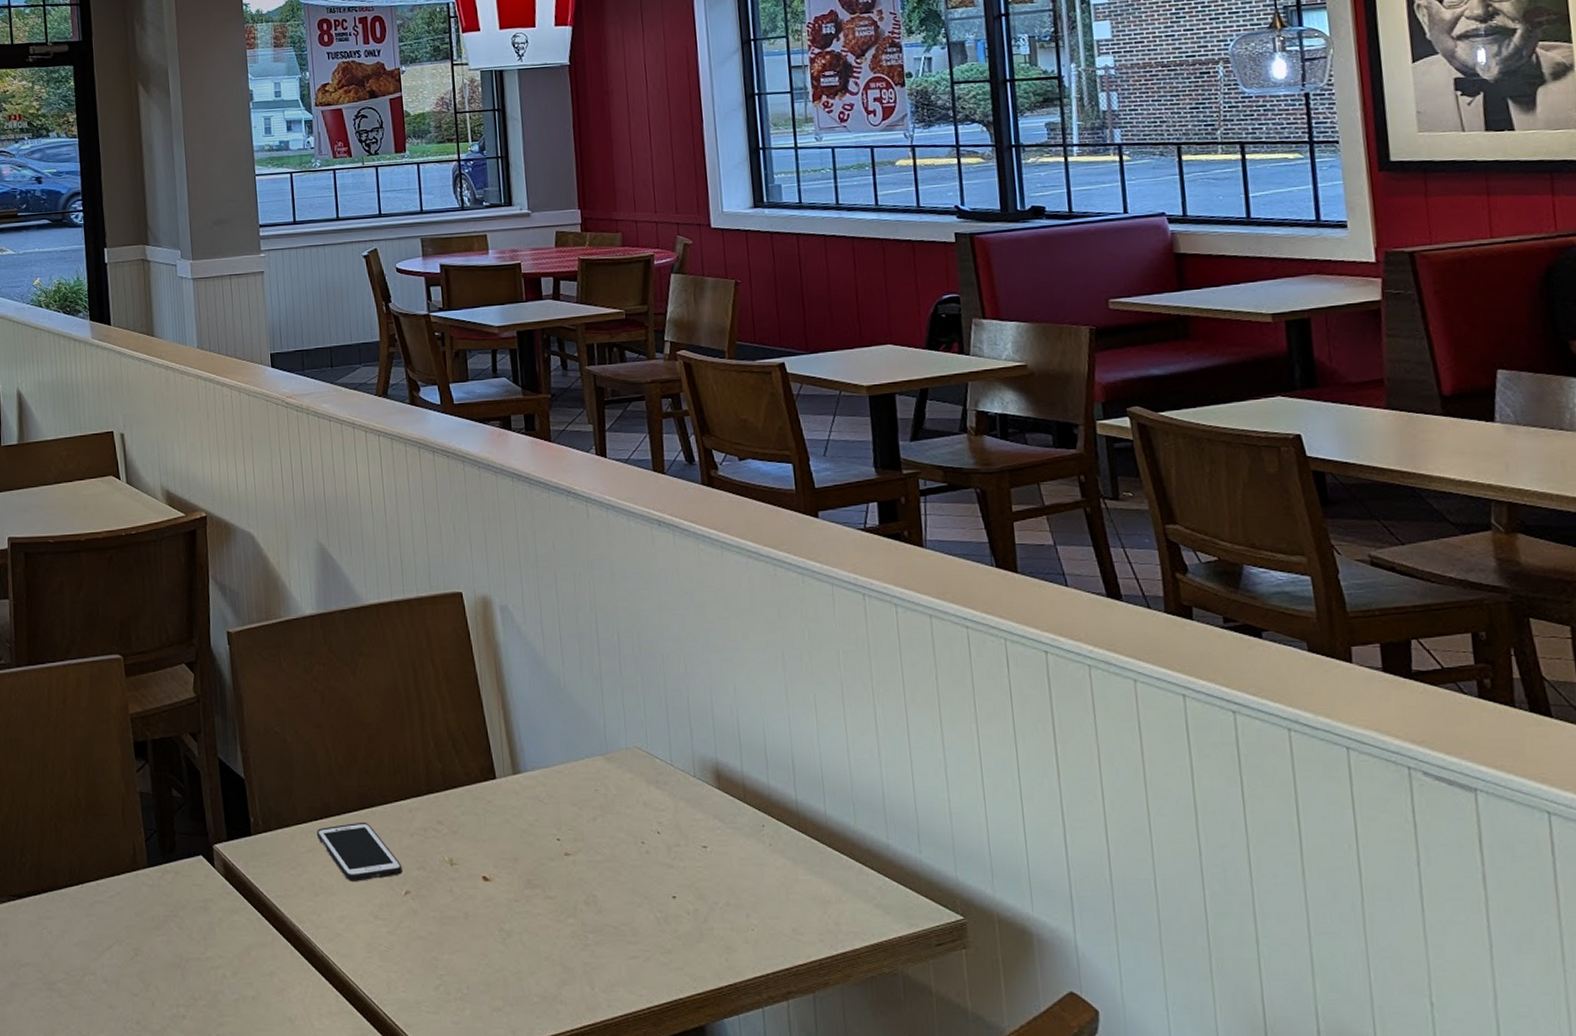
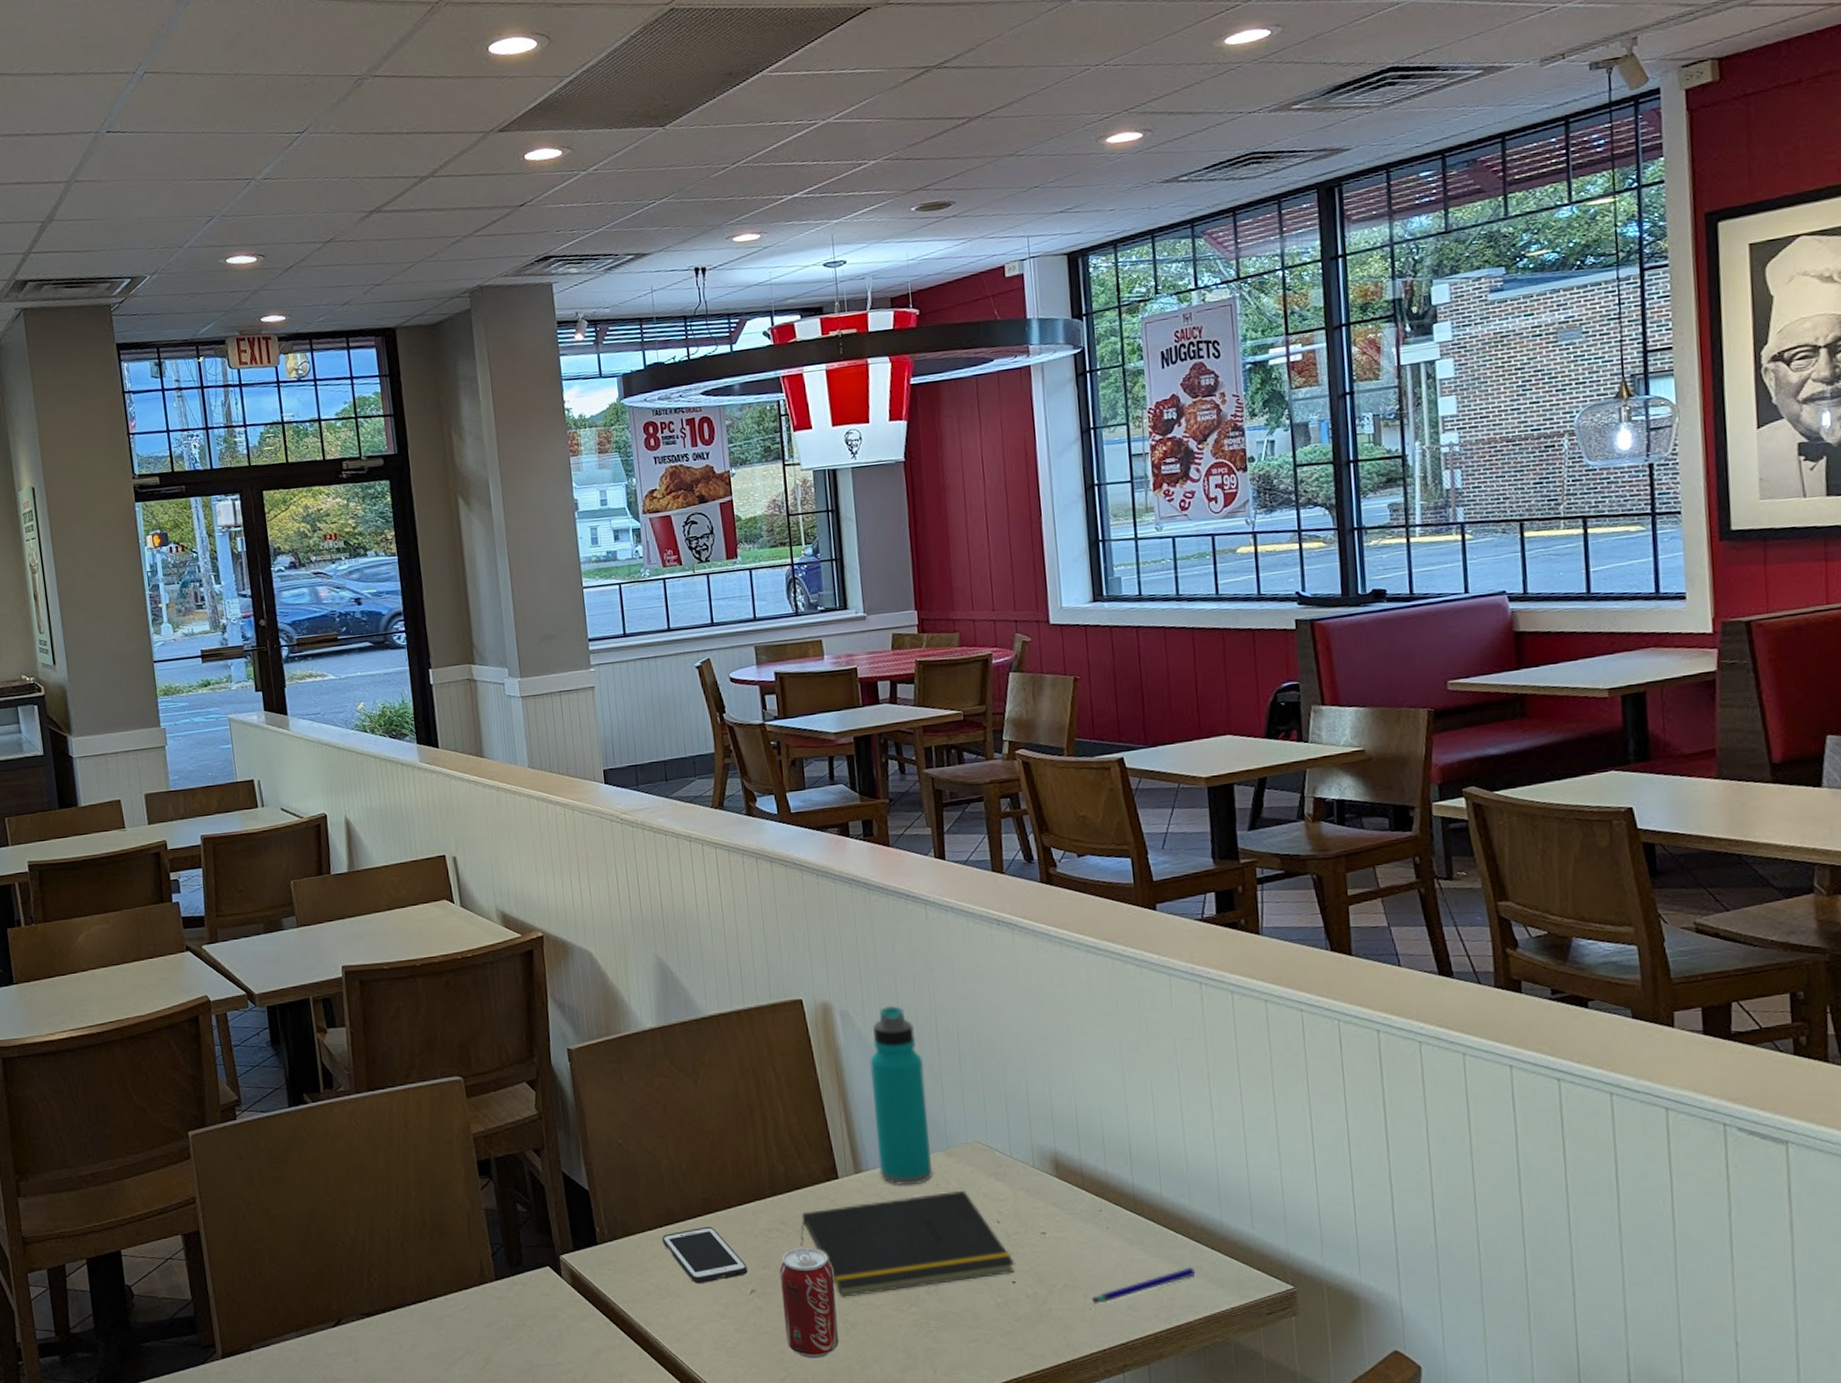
beverage can: none [435,849,495,967] -> present [779,1247,839,1359]
notepad: none [456,797,676,904] -> present [800,1190,1015,1297]
water bottle: none [529,602,592,790] -> present [869,1005,933,1185]
pen: none [753,891,862,925] -> present [1091,1267,1196,1304]

